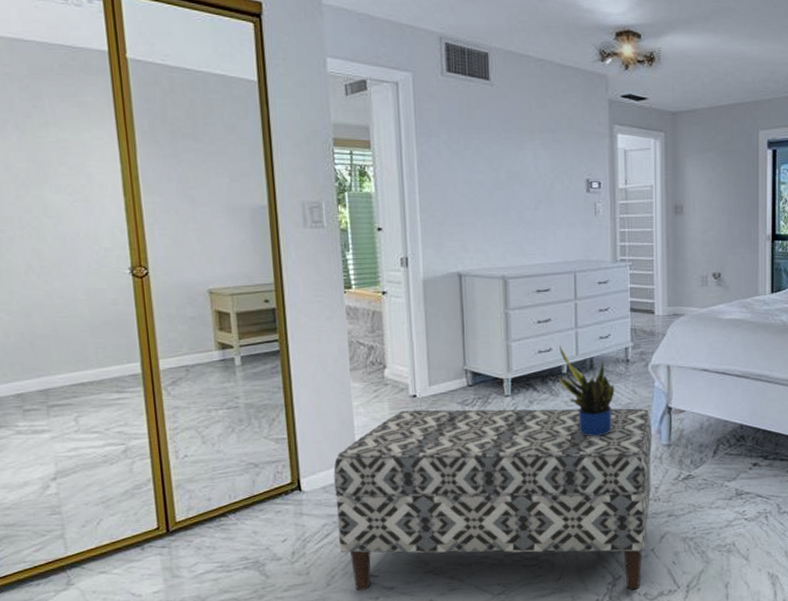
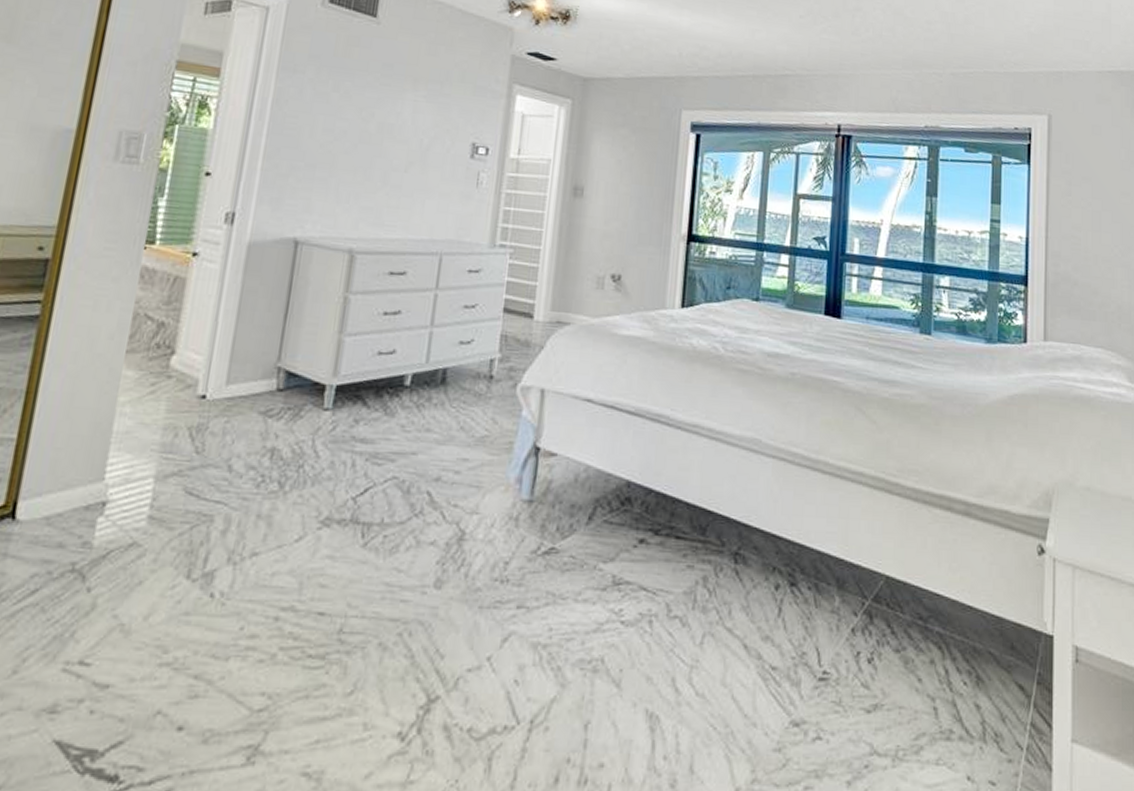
bench: present [333,408,652,591] -> none [46,415,511,721]
potted plant: present [558,346,615,436] -> none [397,348,470,479]

